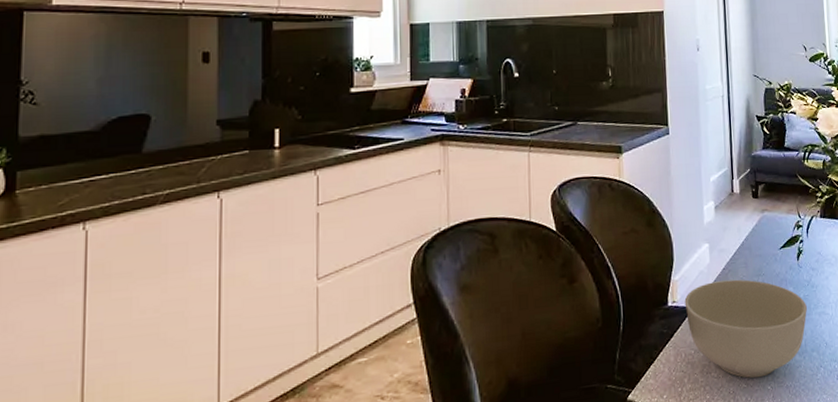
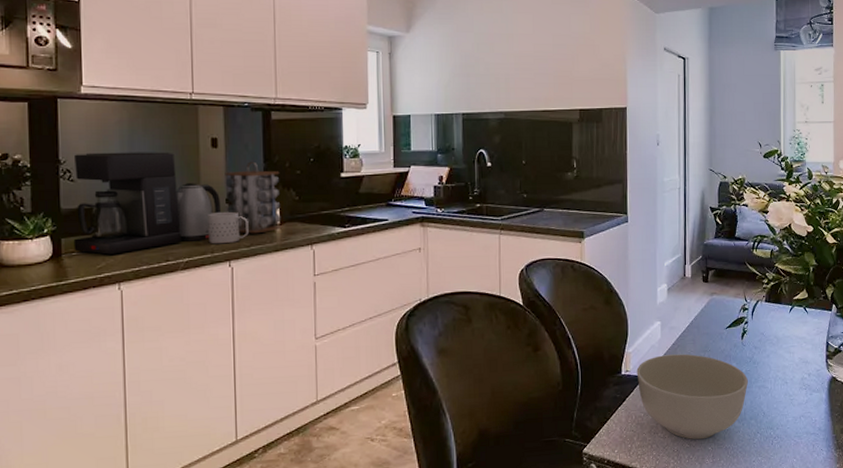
coffee maker: none [31,68,162,189] -> present [73,152,182,255]
kettle: none [158,103,211,171] -> present [176,183,222,242]
mug: none [193,134,242,173] -> present [206,211,249,244]
spice rack: none [216,77,282,160] -> present [225,161,283,234]

